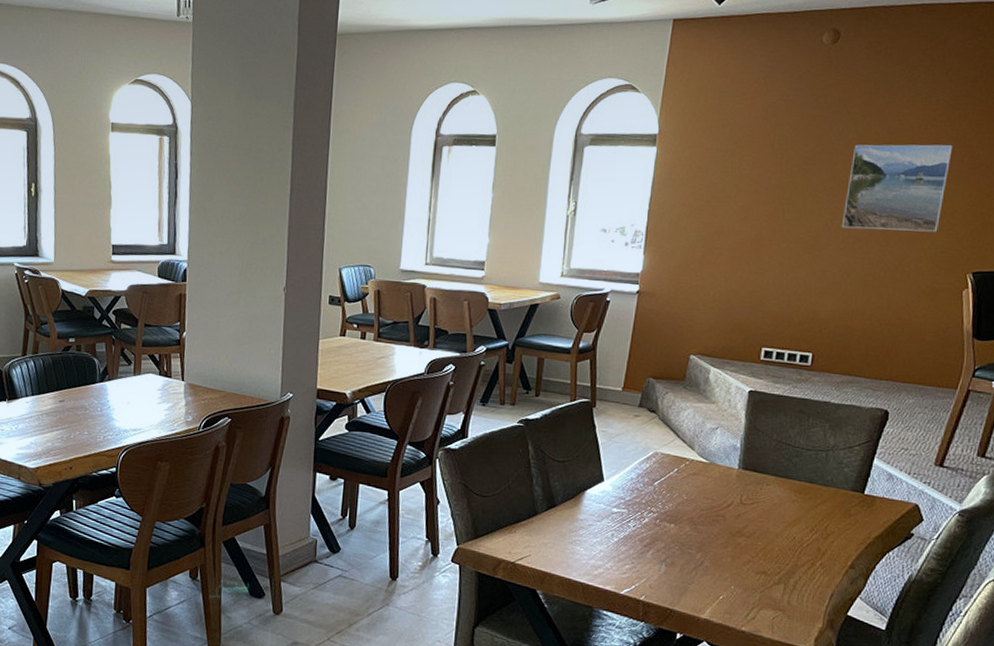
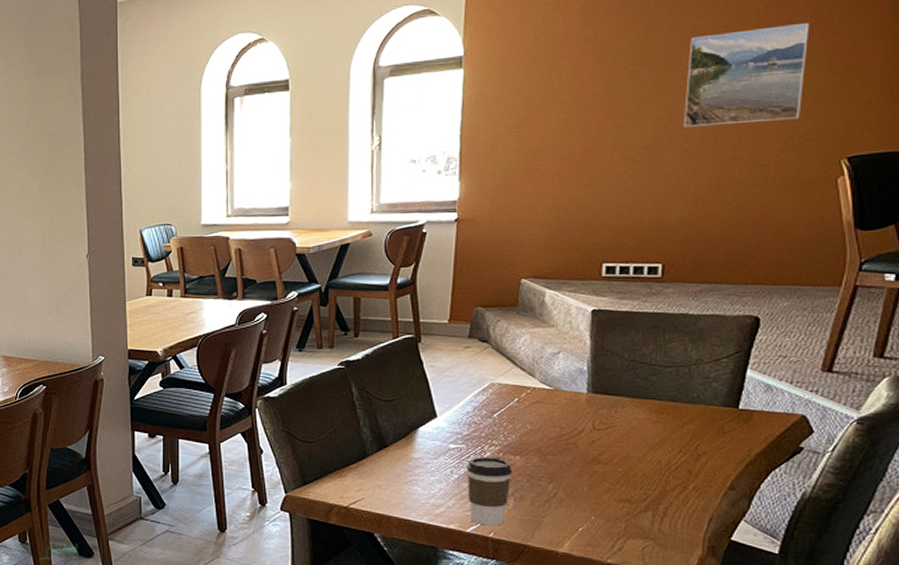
coffee cup: none [624,522,667,590] -> present [466,457,513,526]

